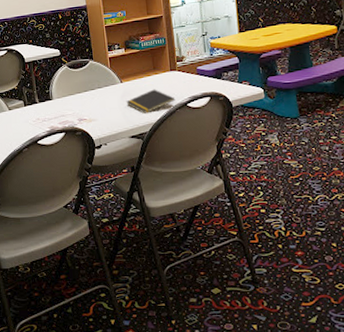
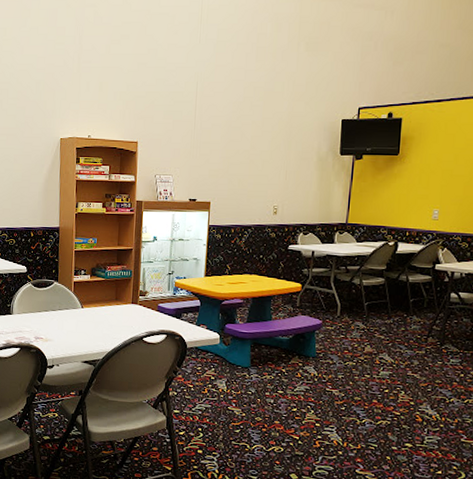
notepad: present [126,89,176,114] -> none [84,319,133,342]

